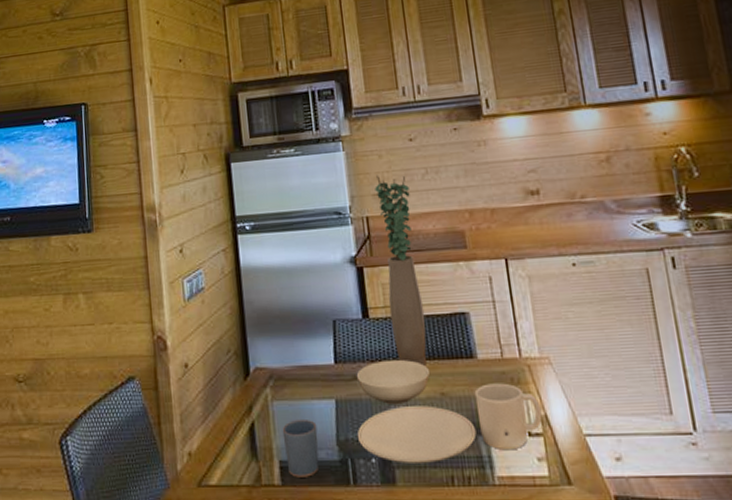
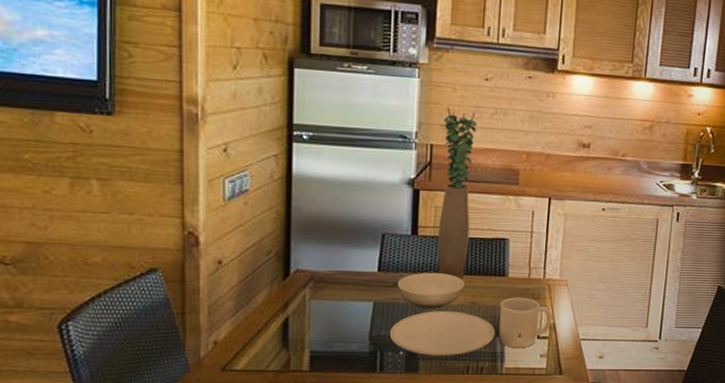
mug: present [282,420,319,477] -> none [317,318,352,365]

